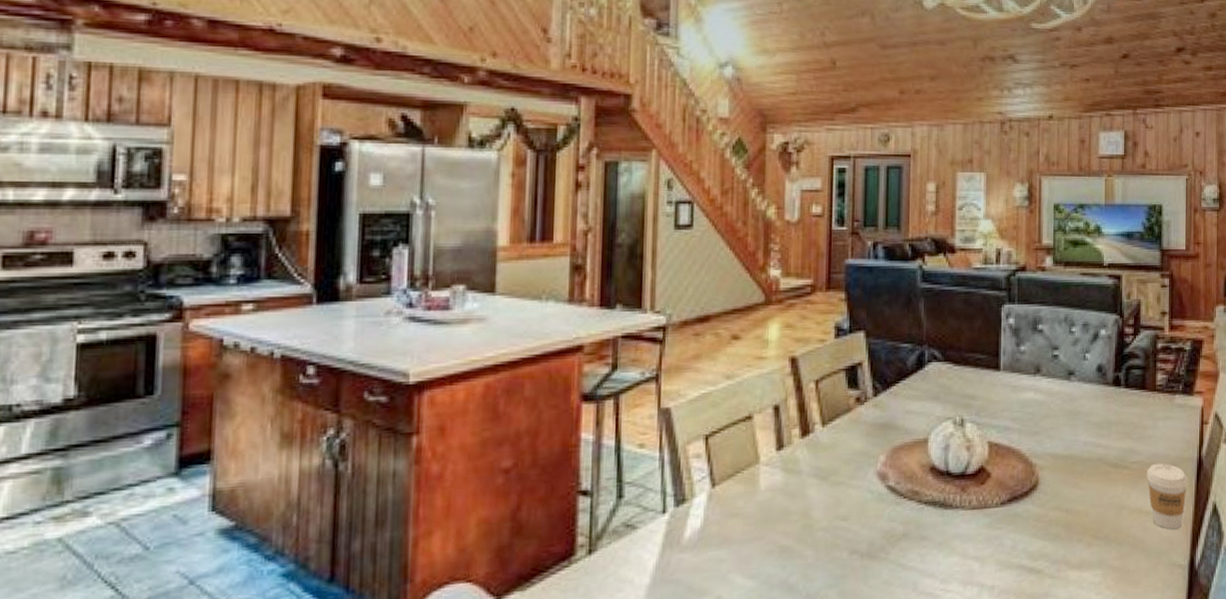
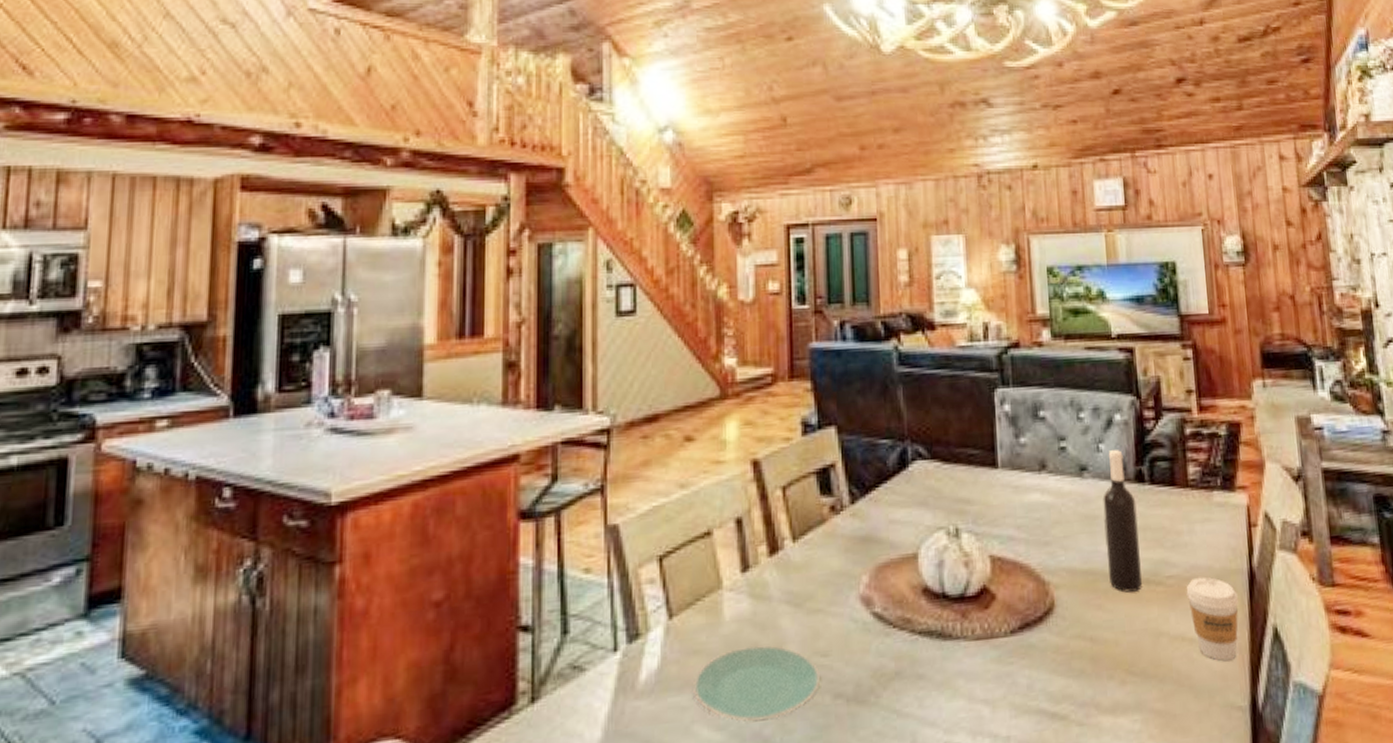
plate: none [731,510,840,572] -> present [693,645,821,722]
wine bottle: none [1084,359,1112,474] -> present [1103,450,1142,593]

